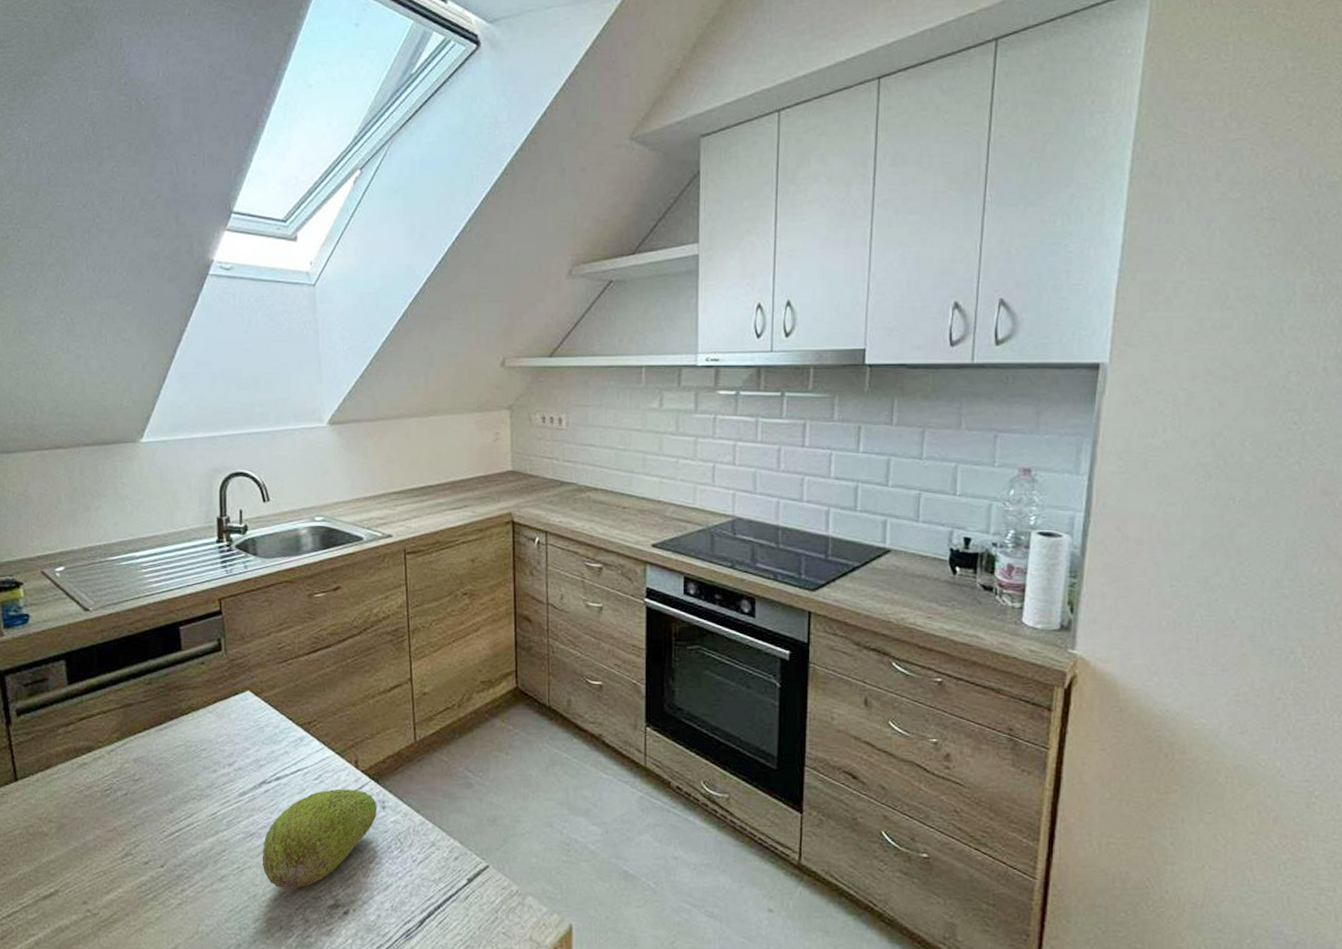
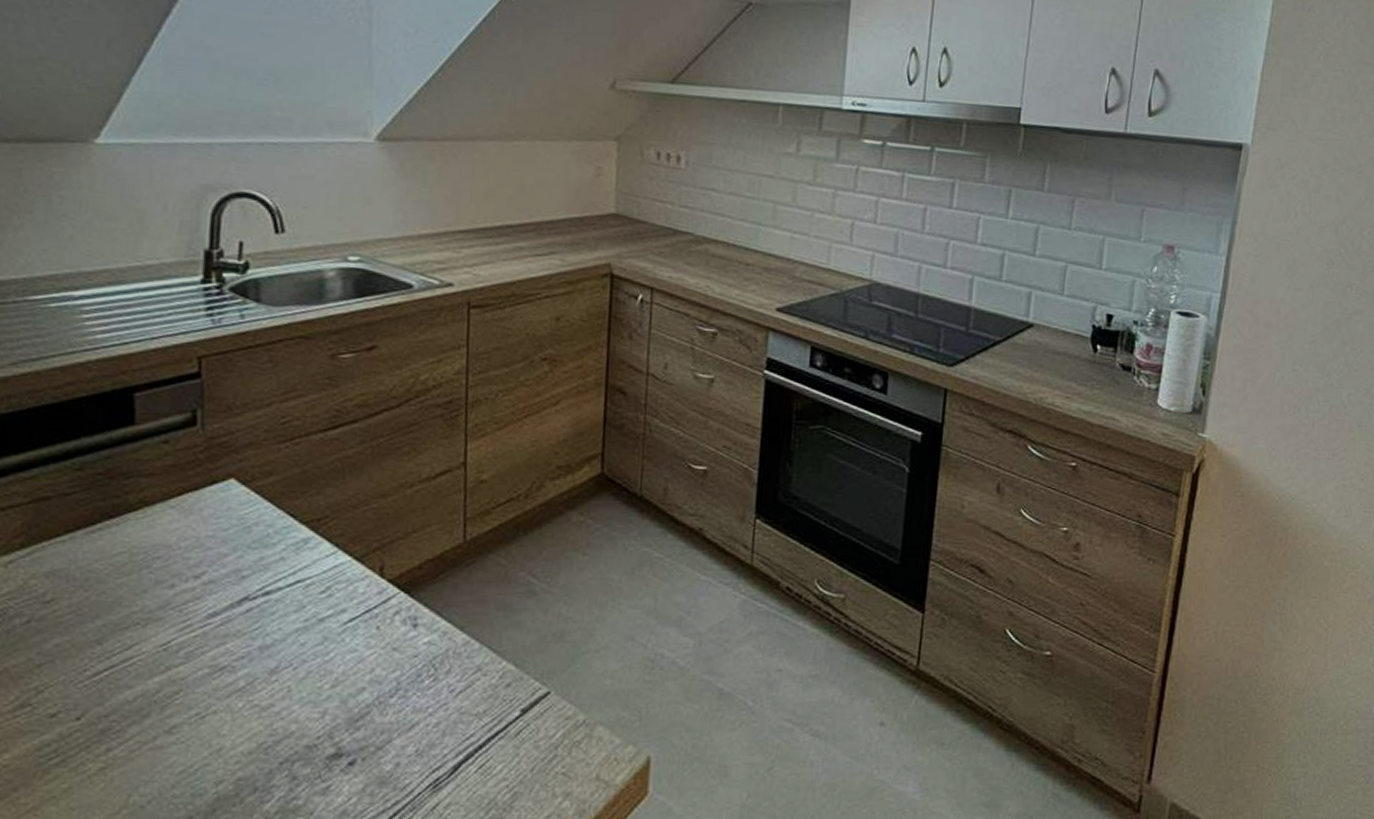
fruit: present [262,788,378,890] -> none [233,603,407,738]

